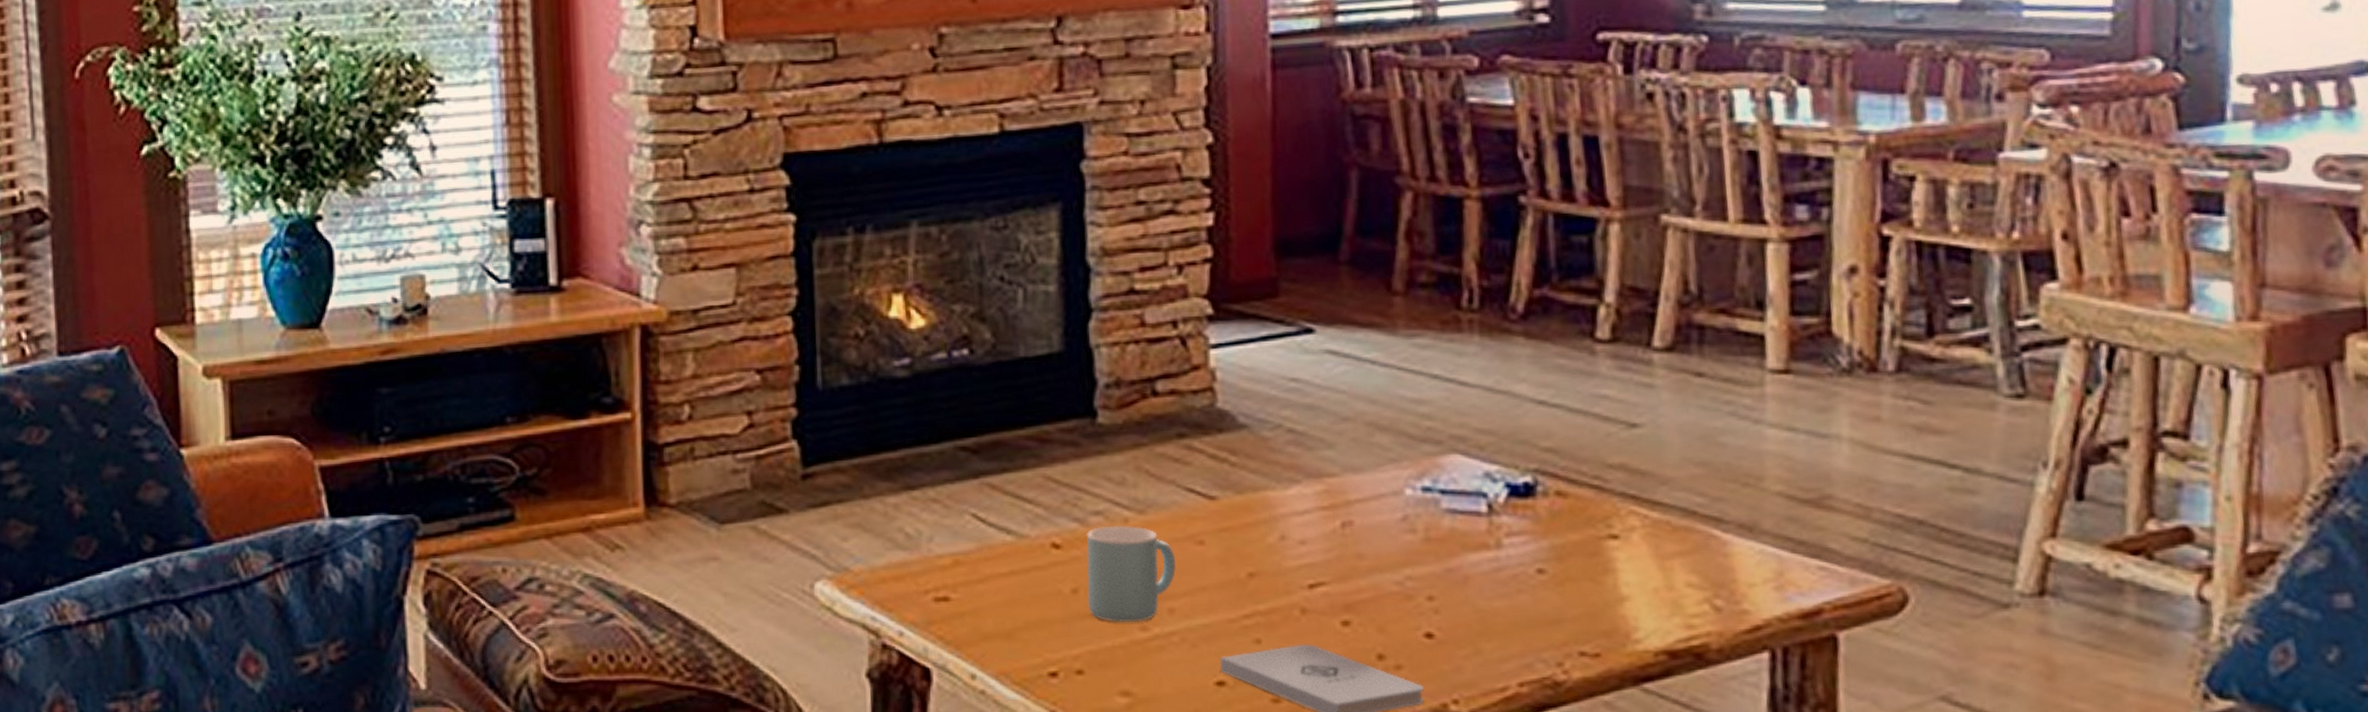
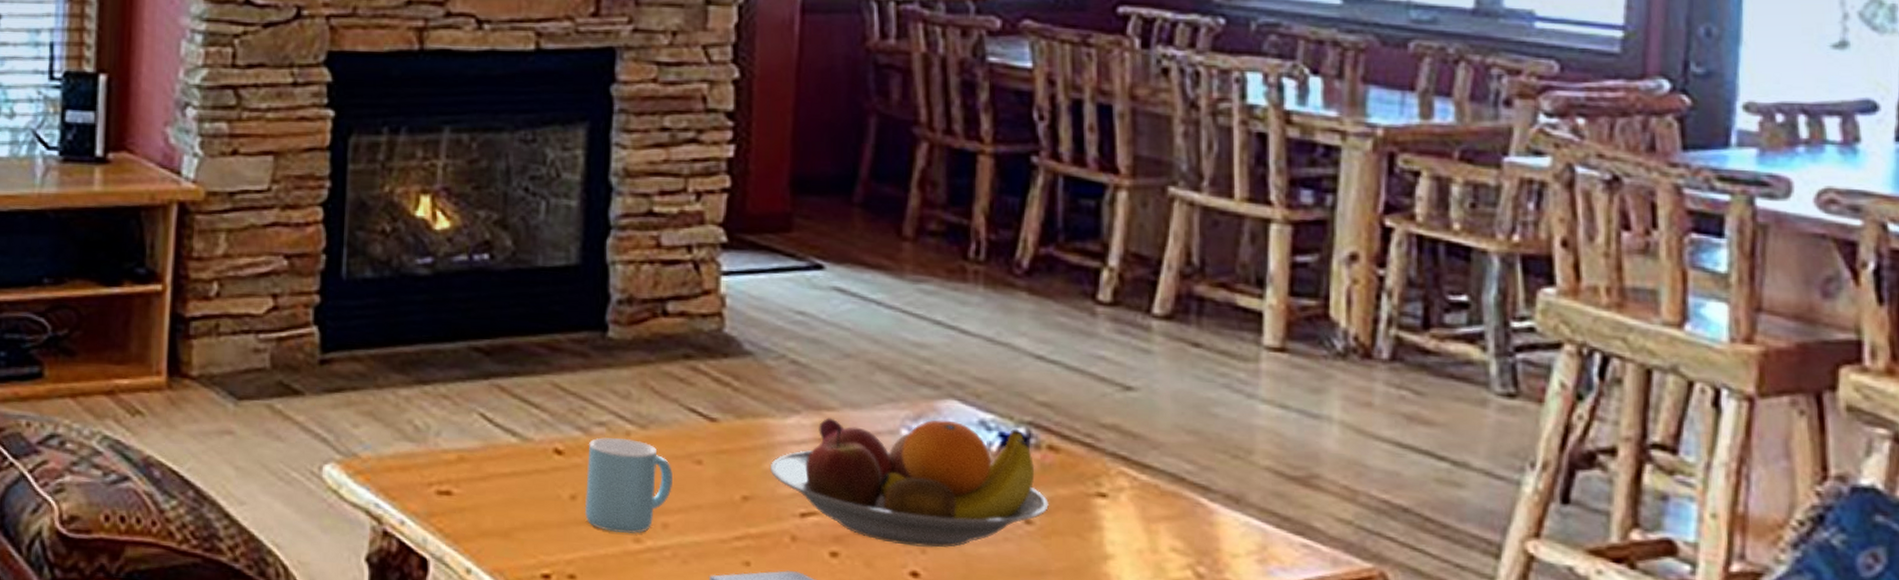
fruit bowl: none [1274,475,1561,607] -> present [771,417,1049,548]

